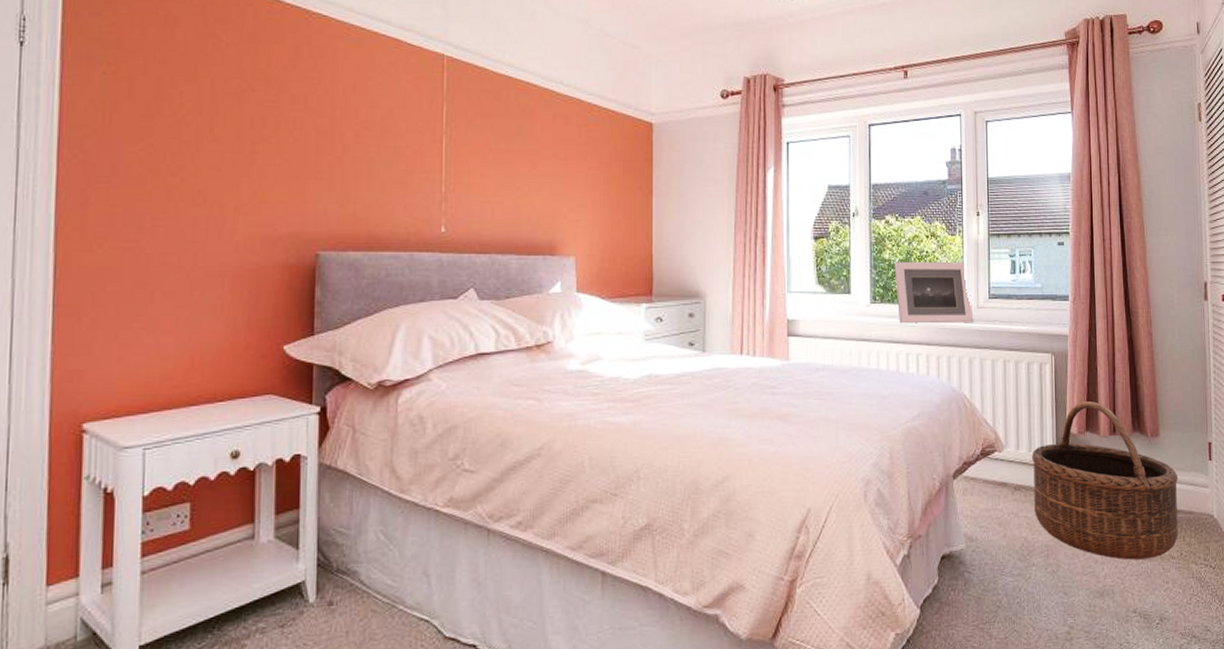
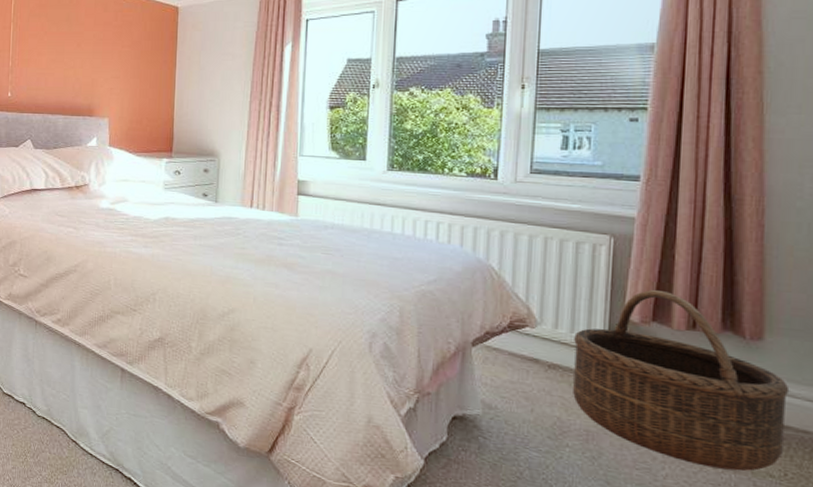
picture frame: present [894,261,974,324] -> none [416,132,510,197]

